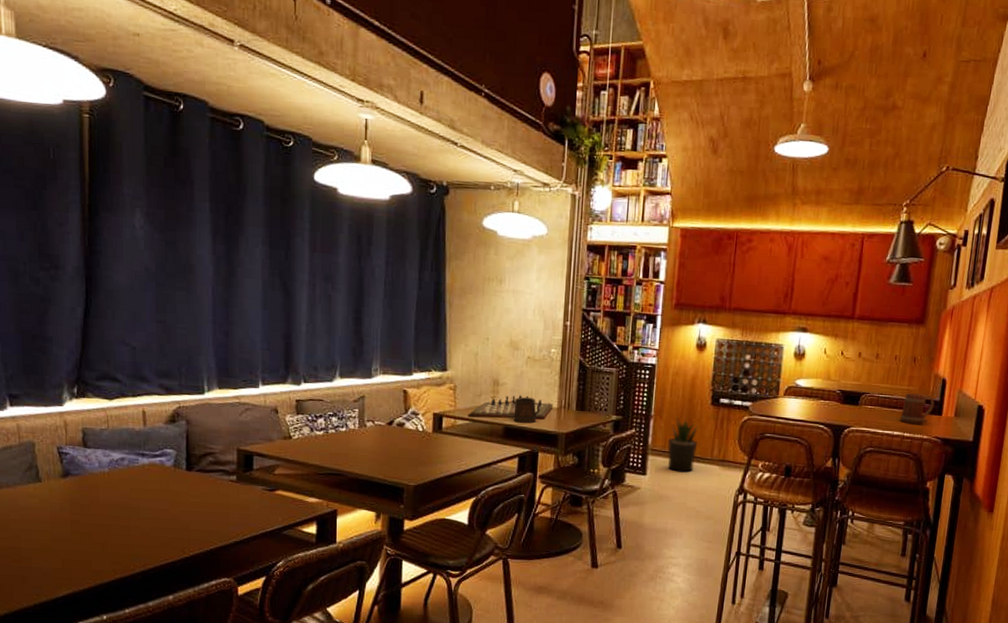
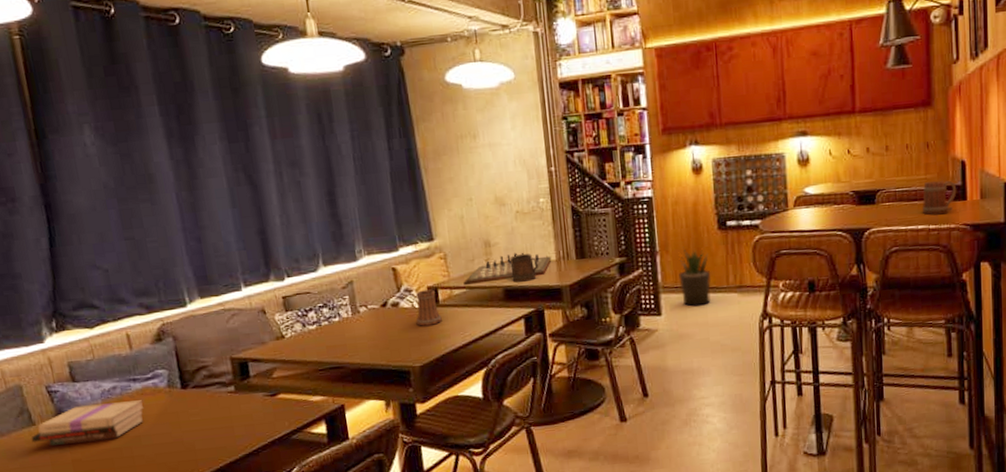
books: none [35,471,148,507] -> present [31,400,144,446]
beer mug: none [417,415,442,450] -> present [416,289,442,326]

